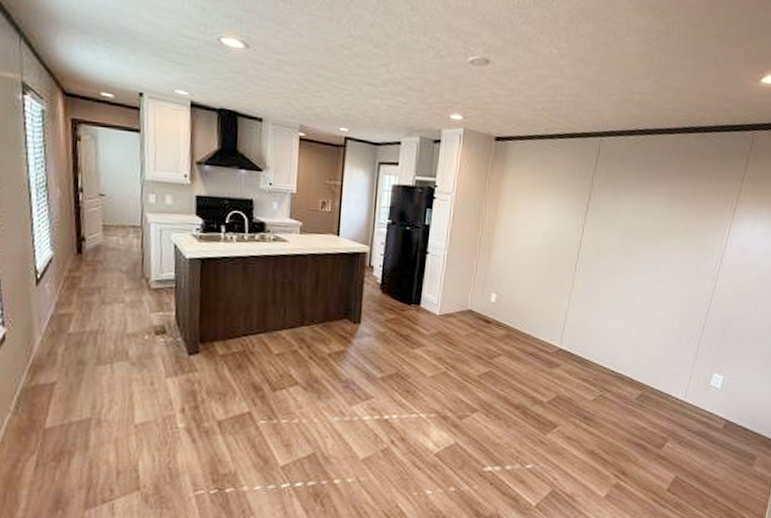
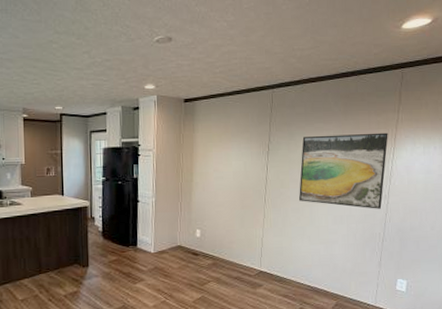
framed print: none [614,198,727,292] -> present [298,132,388,209]

